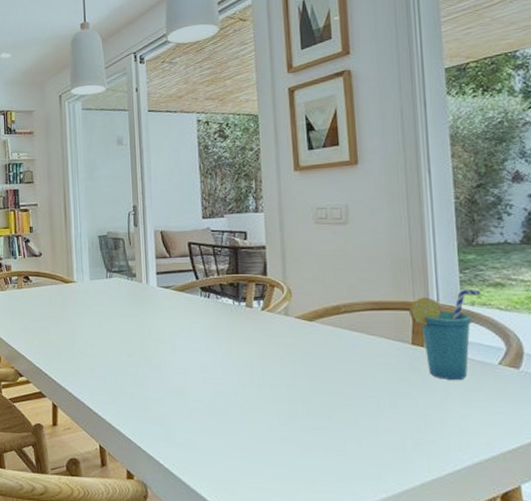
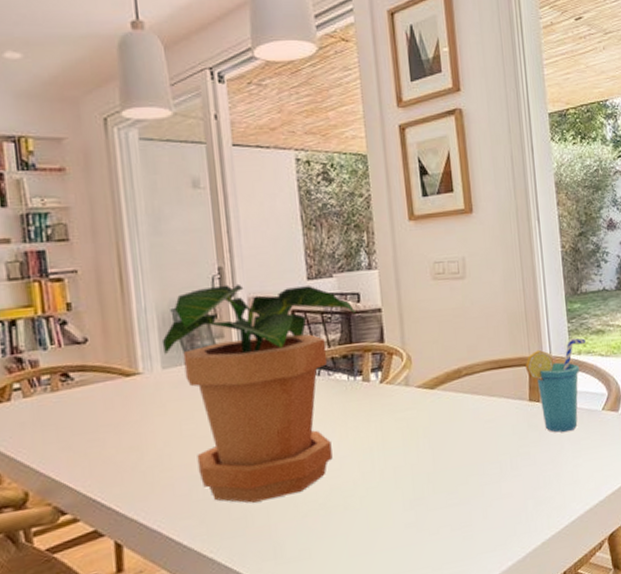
potted plant: none [90,219,243,393] -> present [161,283,356,503]

